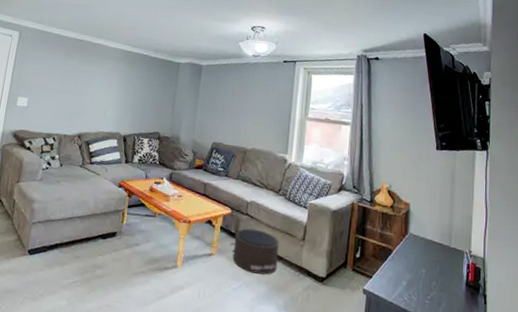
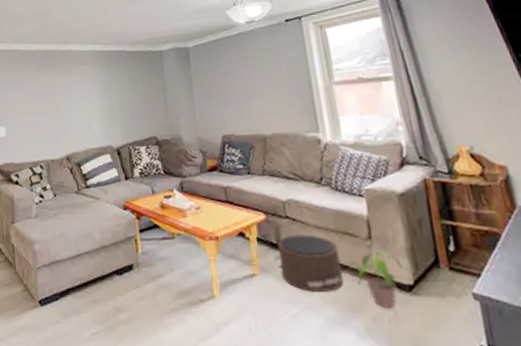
potted plant: none [286,249,321,292] -> present [357,250,403,308]

